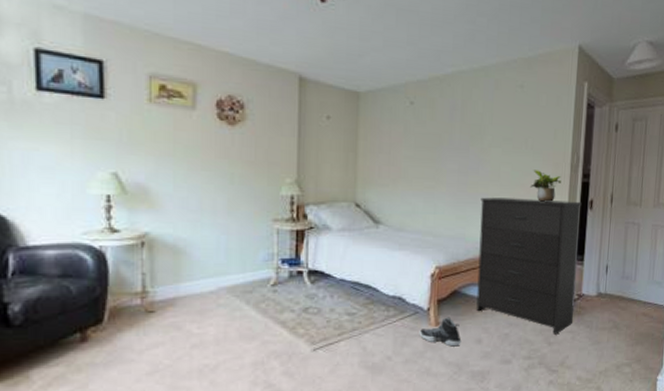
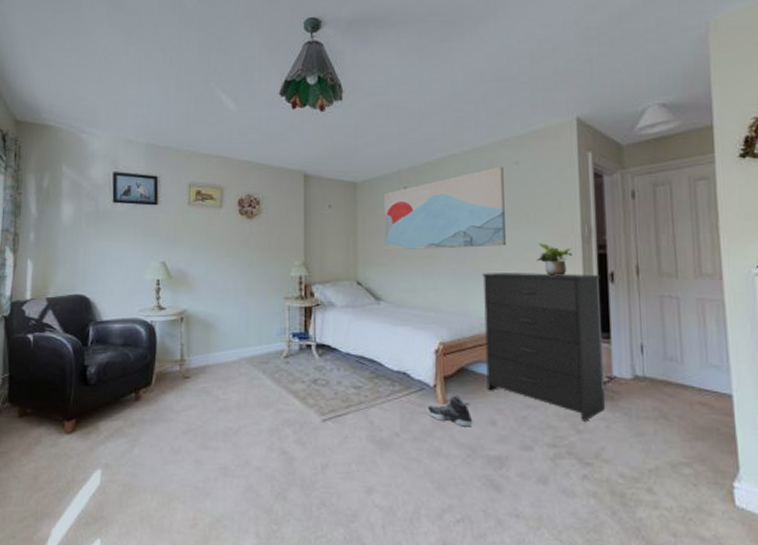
wall art: none [387,88,509,171] -> present [385,166,506,251]

